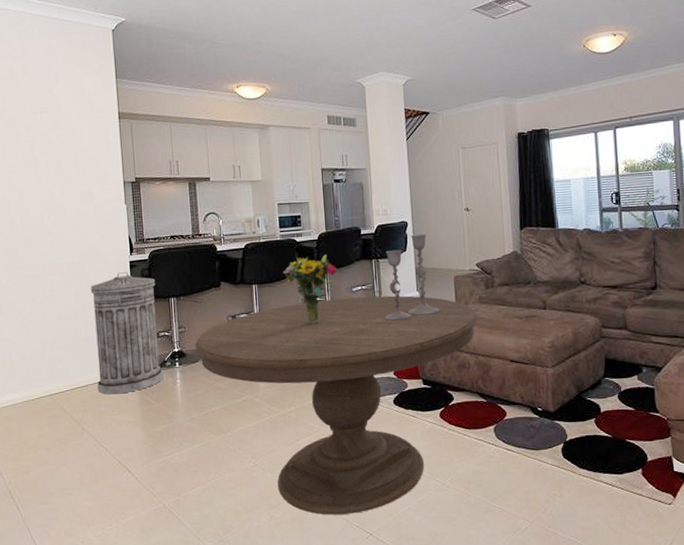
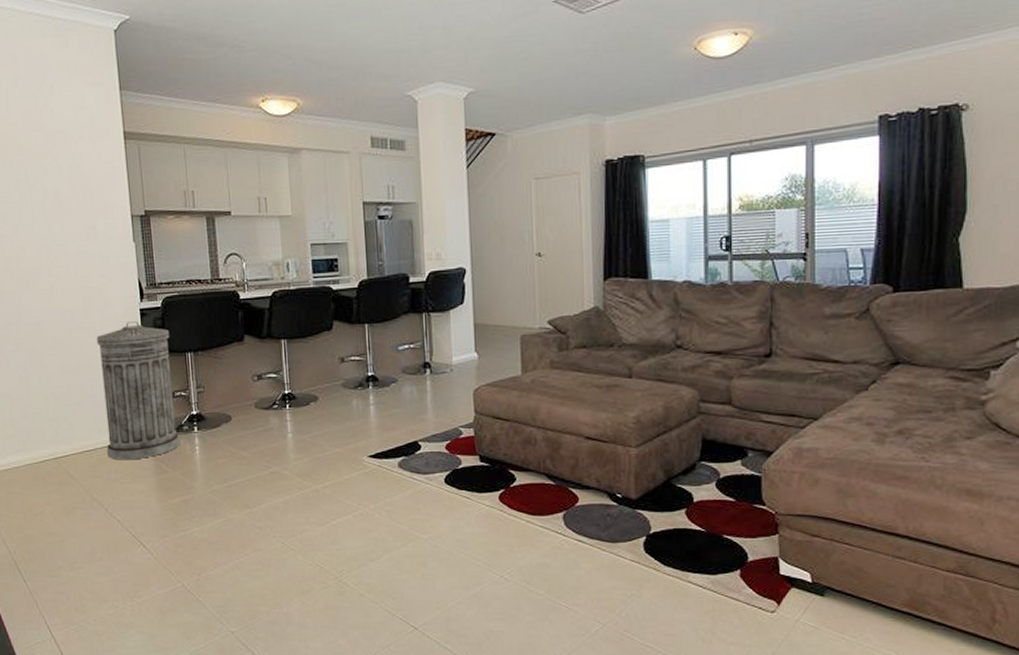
dining table: present [195,295,478,515] -> none [215,356,548,605]
bouquet: present [283,254,337,324] -> none [317,305,380,388]
candlestick: present [385,234,440,321] -> none [436,283,502,386]

